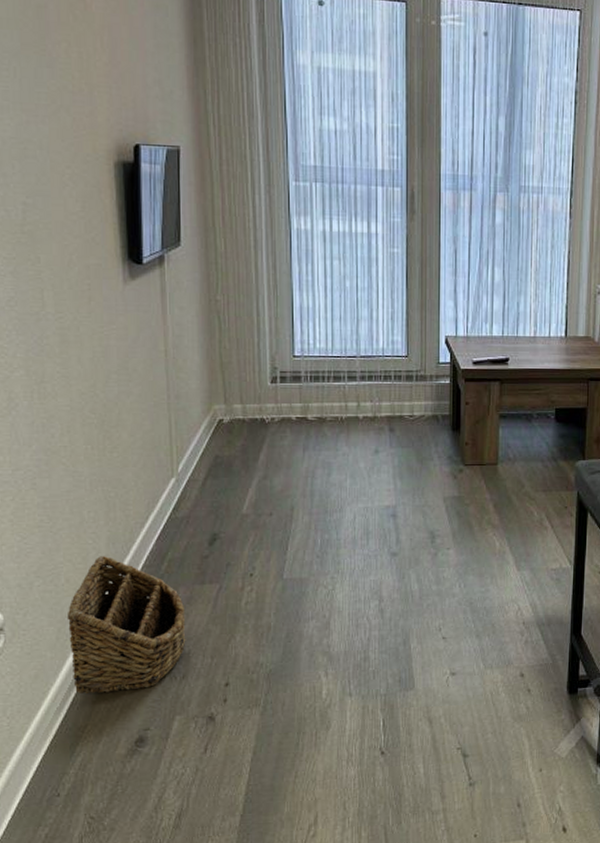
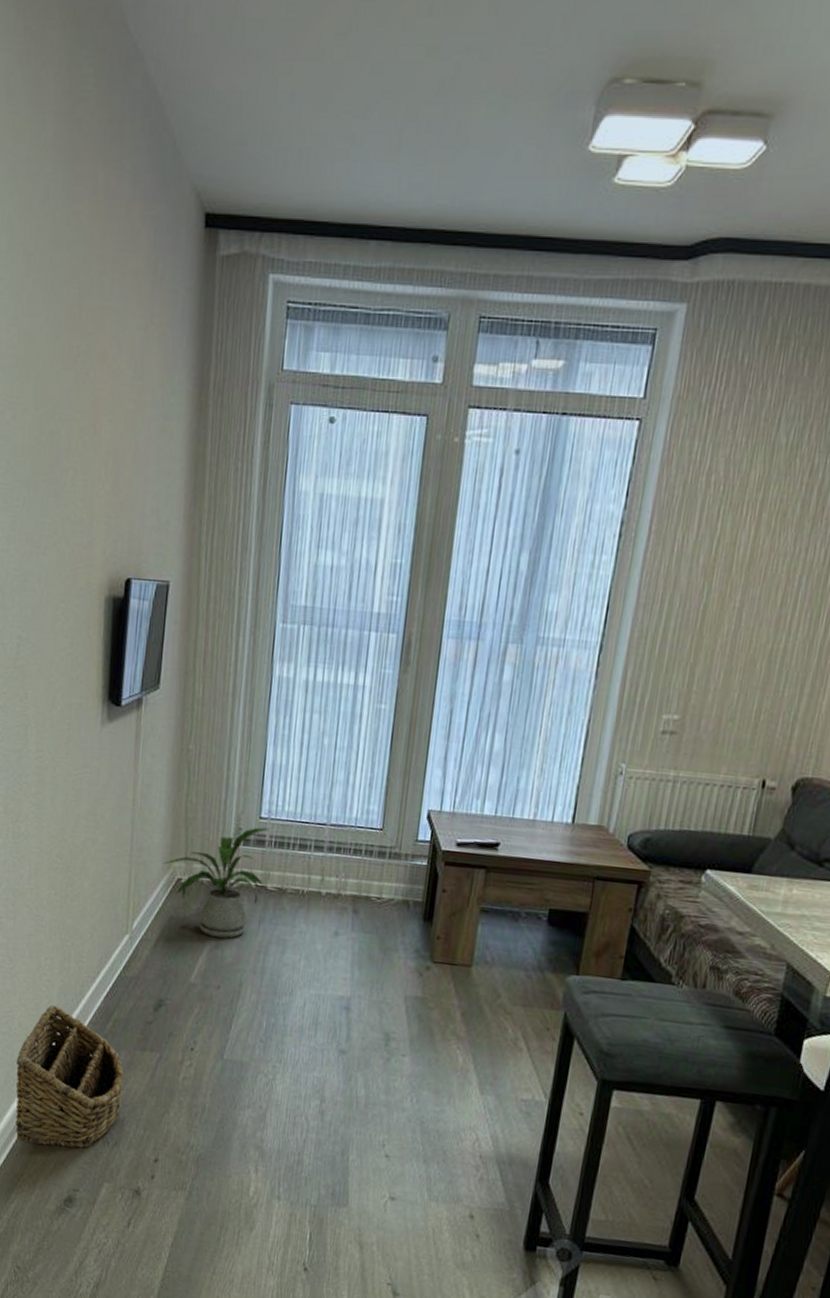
house plant: none [202,365,304,468] -> present [162,827,269,938]

